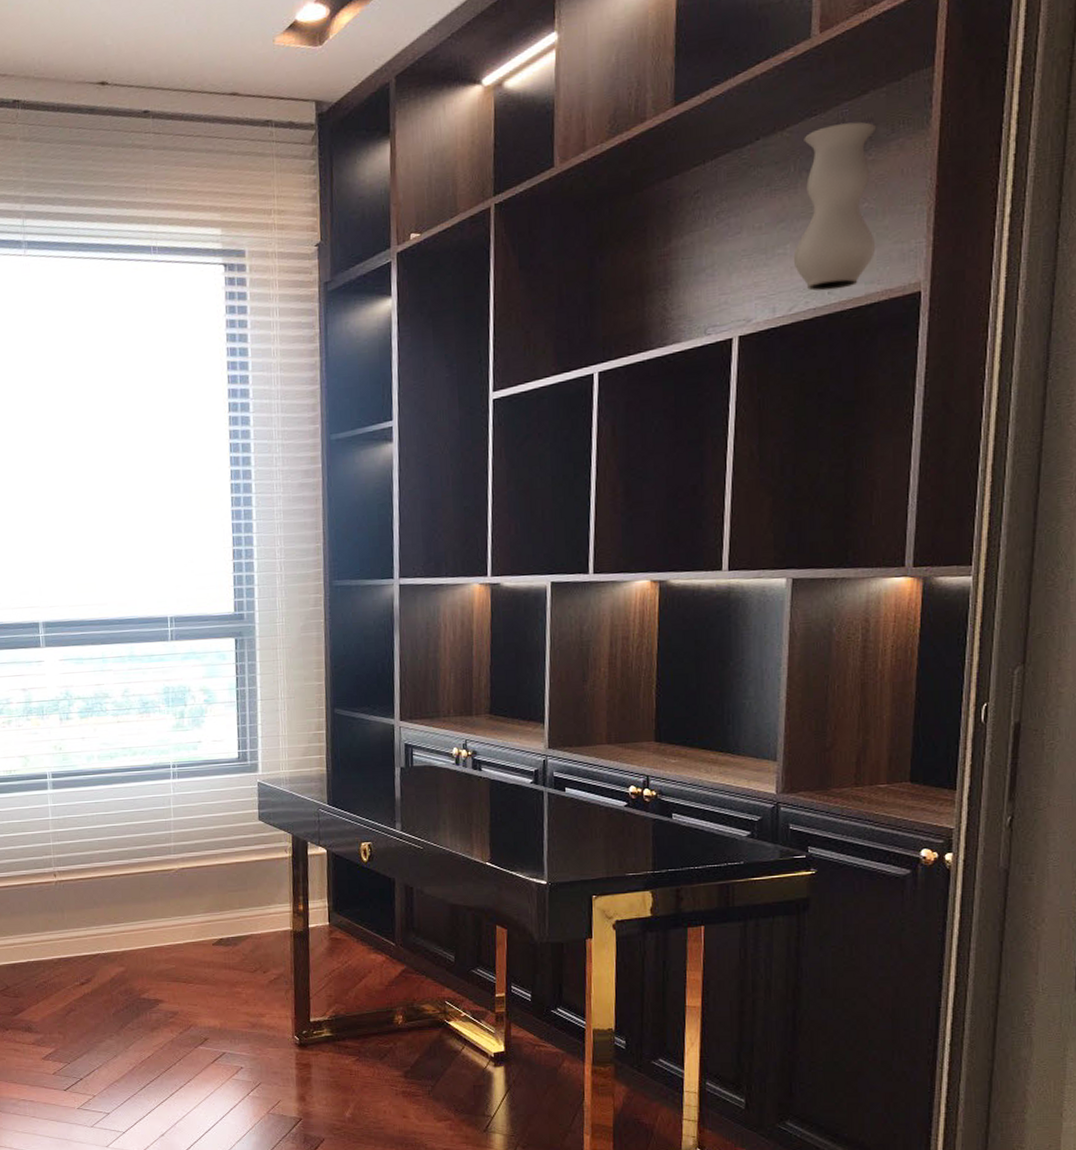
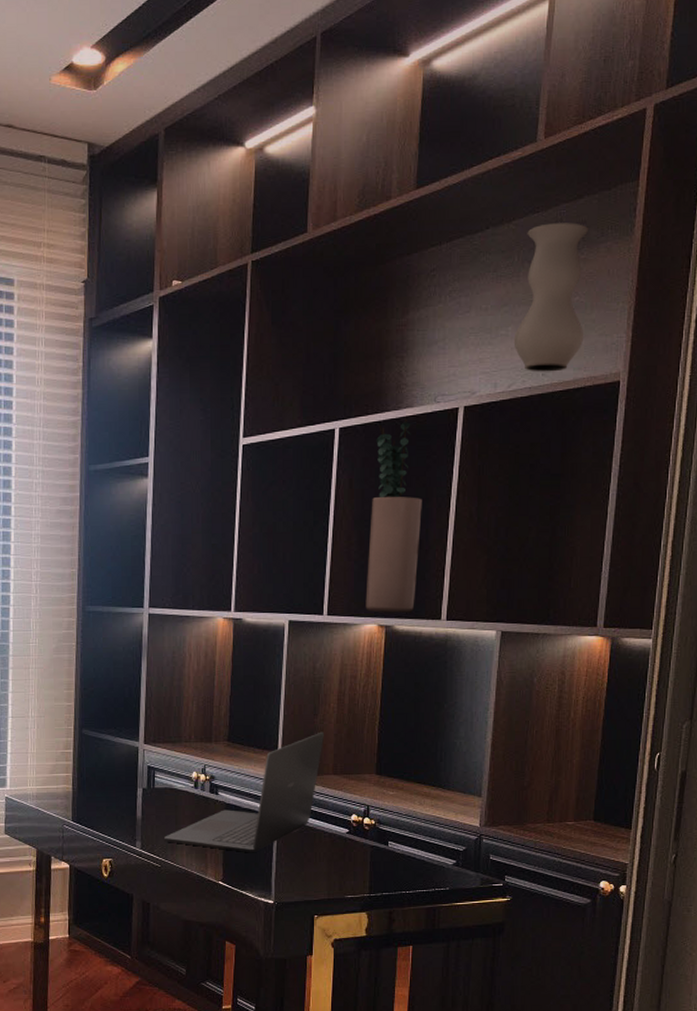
laptop: none [424,698,596,832] -> present [163,731,325,853]
vase: none [635,353,696,567] -> present [365,417,422,614]

